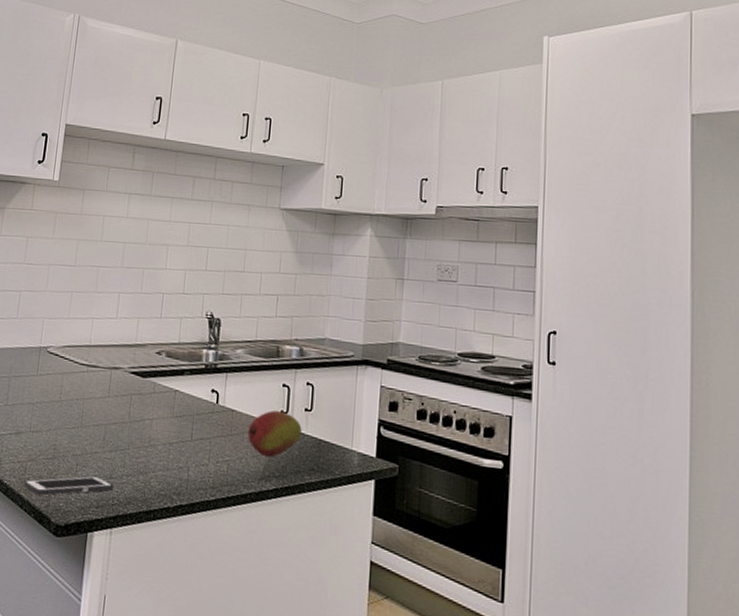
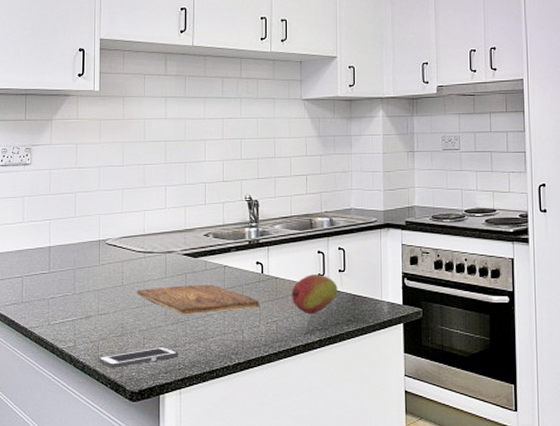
cutting board: none [74,407,211,443] -> present [136,285,259,315]

